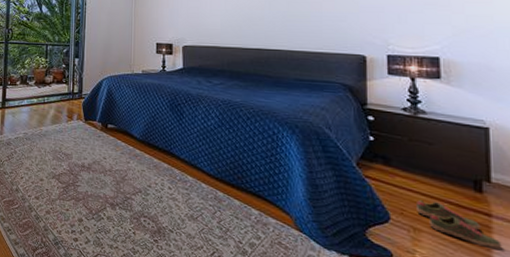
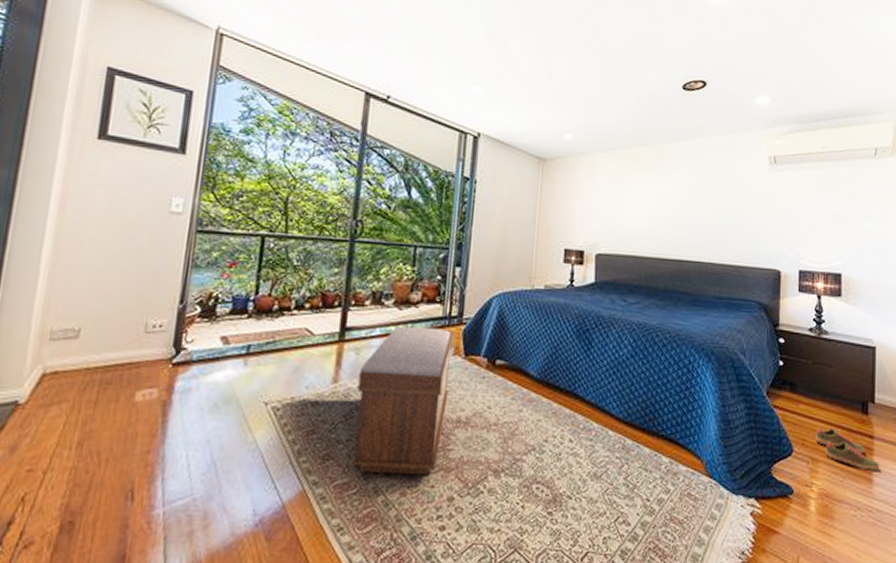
bench: none [13,98,76,202] -> present [350,325,454,476]

